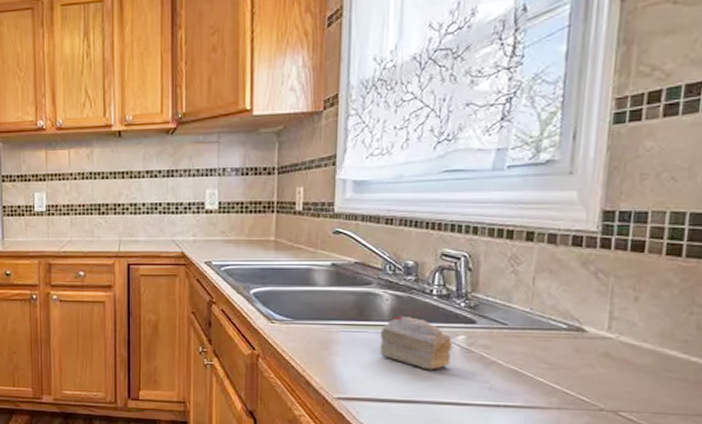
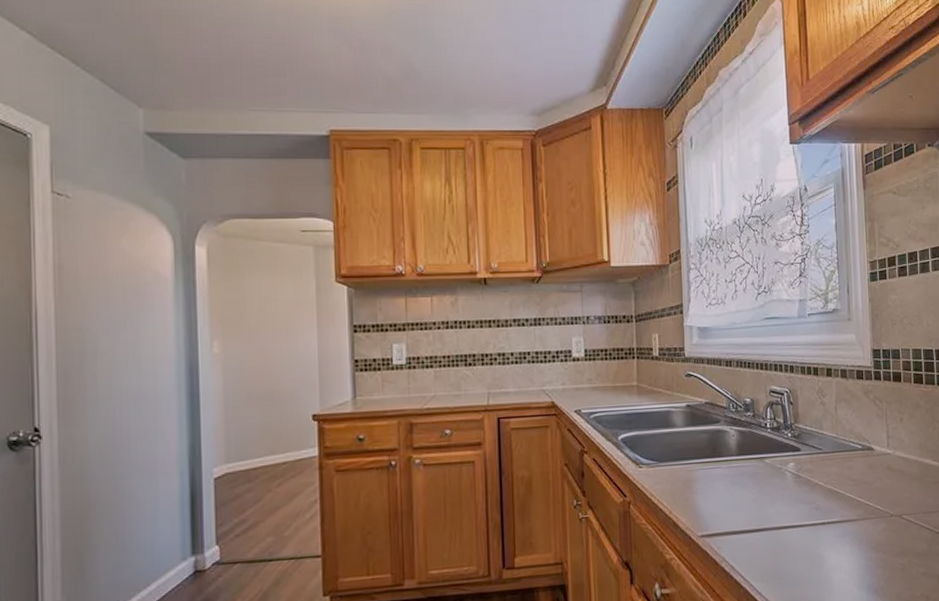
cake slice: present [380,317,452,370] -> none [731,450,786,498]

